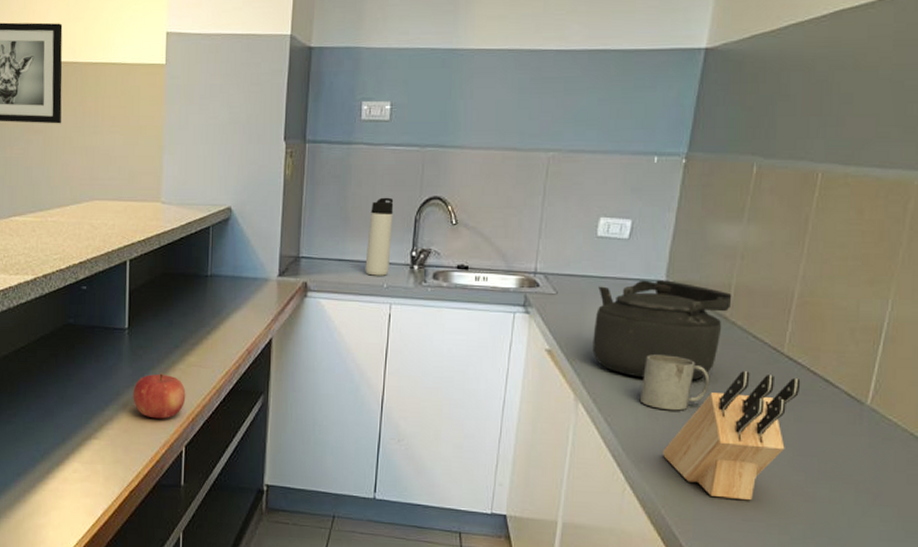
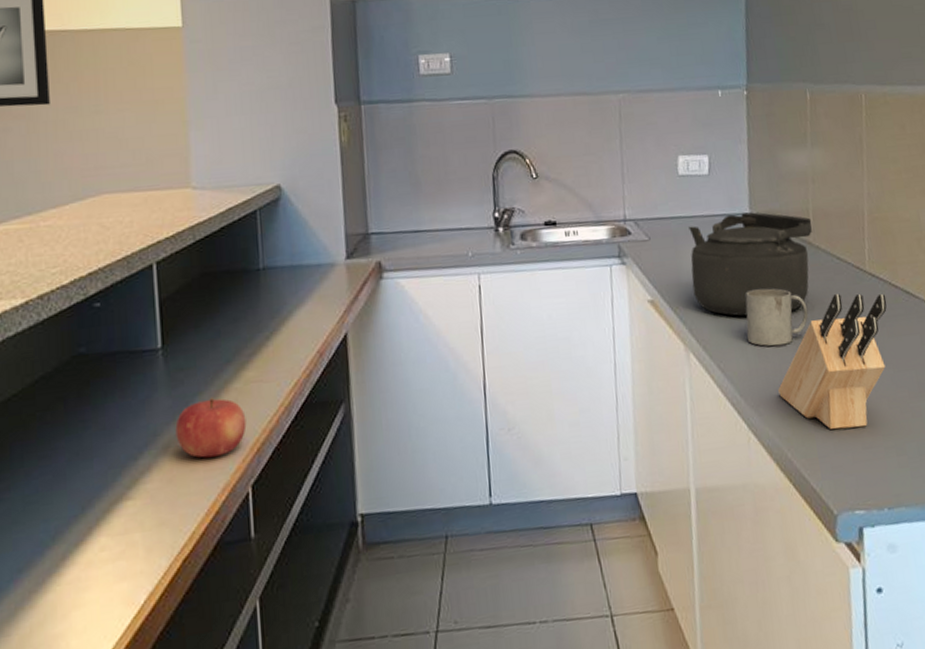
thermos bottle: present [365,197,394,276] -> none [443,156,472,245]

